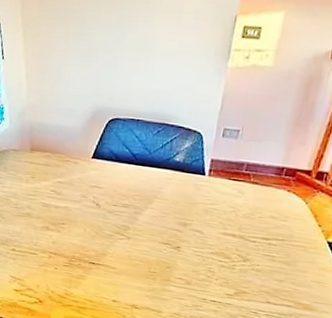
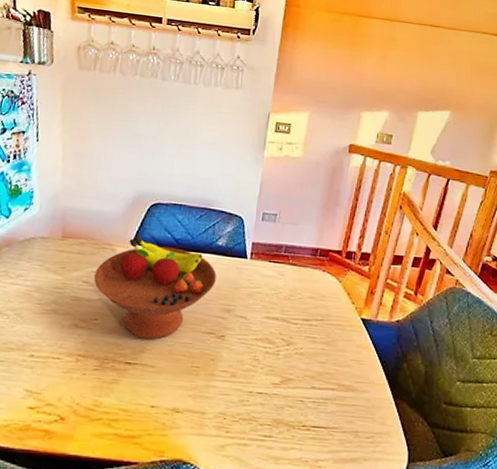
fruit bowl: none [60,150,173,246] -> present [94,235,217,340]

